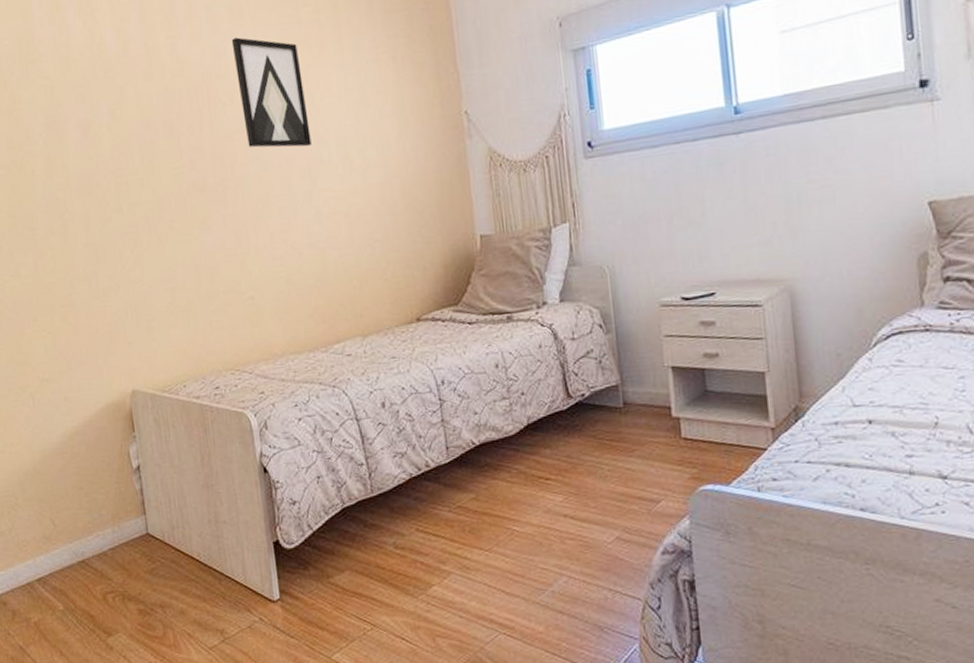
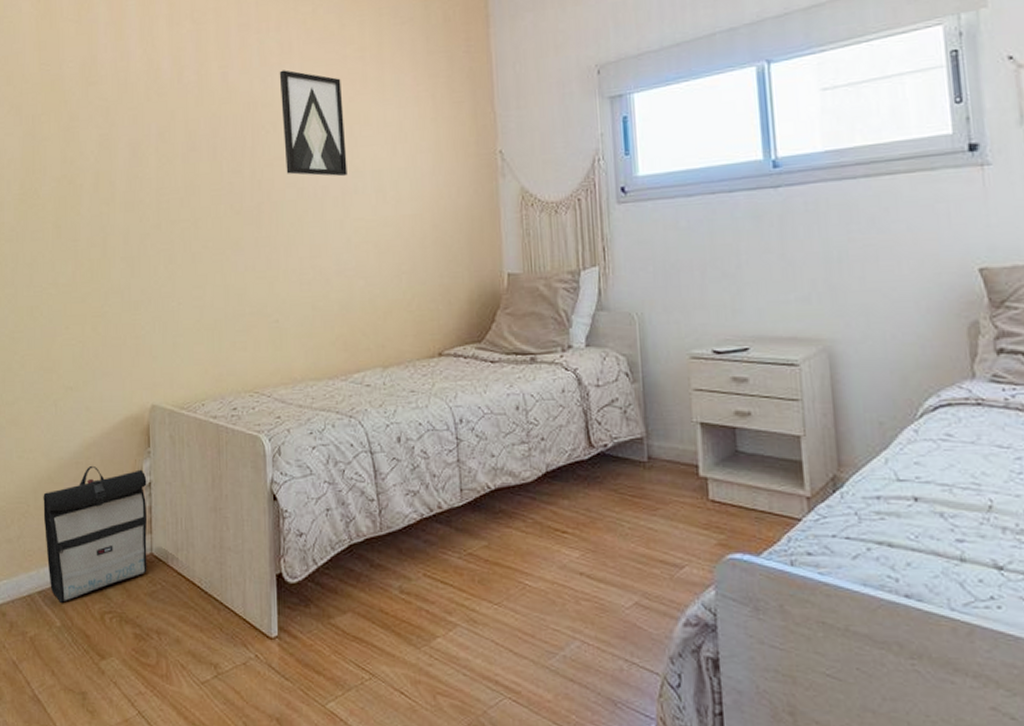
backpack: none [30,454,145,588] -> present [43,465,148,603]

